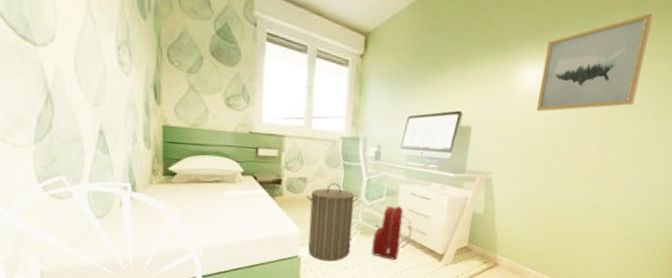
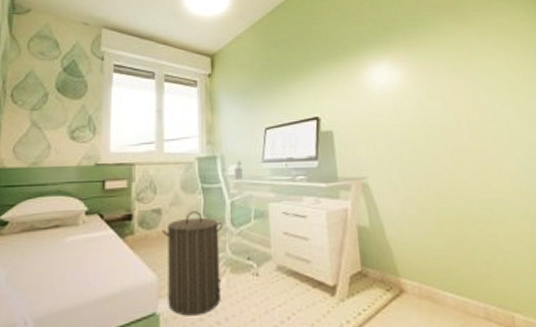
backpack: present [371,205,412,260] -> none [245,228,293,302]
wall art: present [536,13,653,112] -> none [386,12,487,108]

